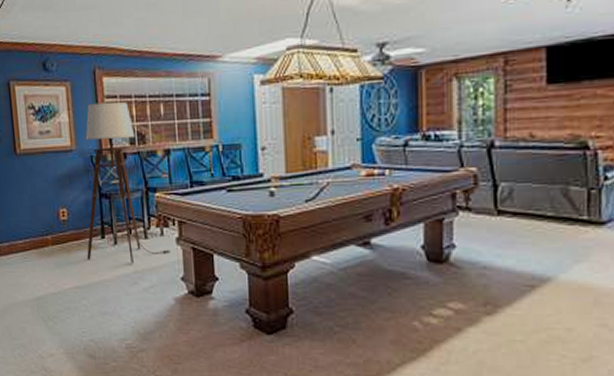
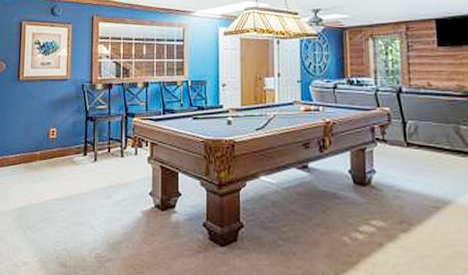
floor lamp: present [85,101,171,264] -> none [69,42,142,179]

